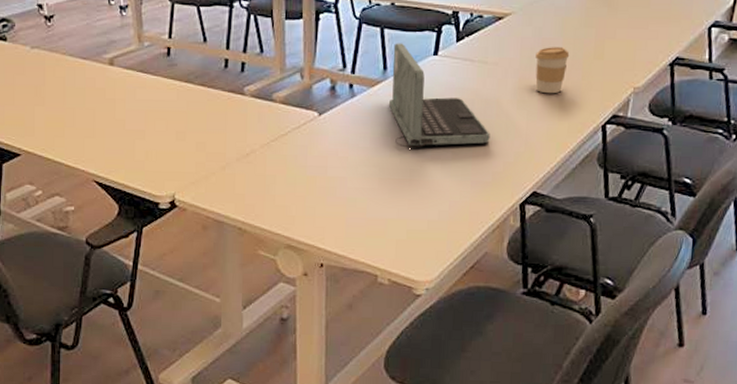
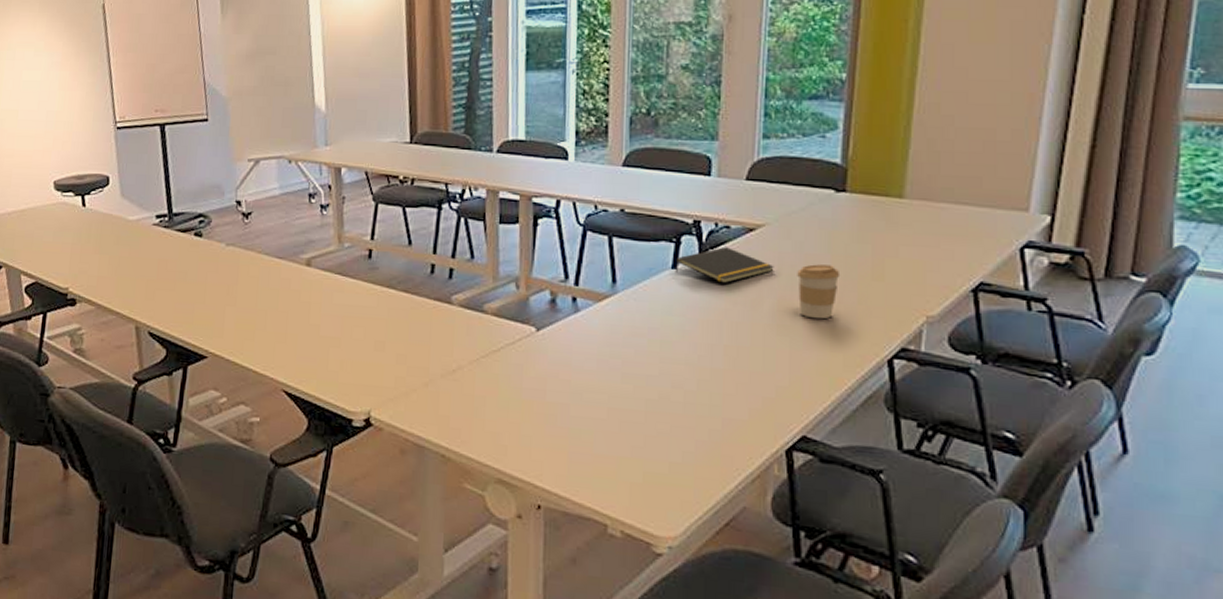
laptop: present [388,43,490,148] -> none [618,253,744,375]
notepad: none [436,34,517,66] -> present [674,247,774,283]

